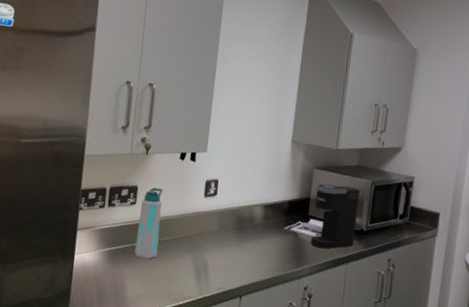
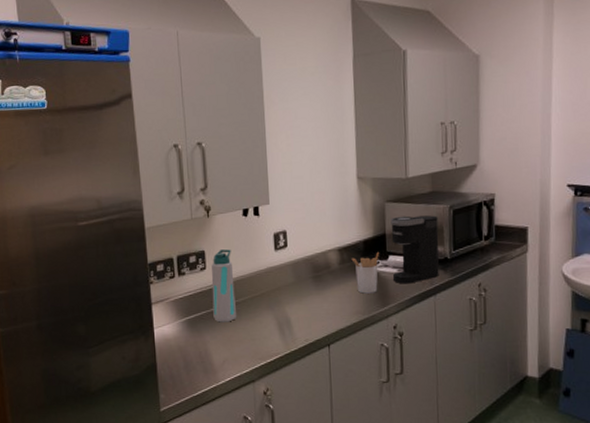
utensil holder: none [274,213,301,253] -> present [351,251,379,294]

